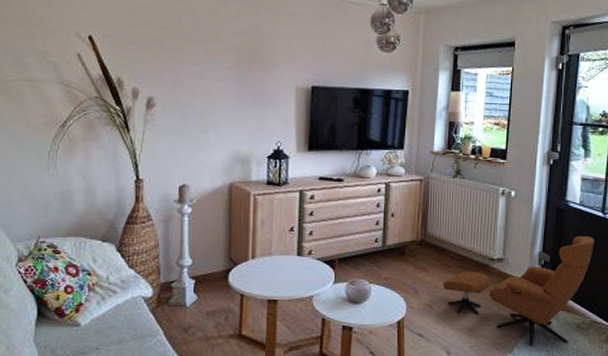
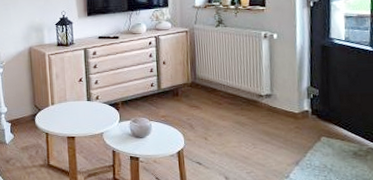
armchair: present [442,235,594,346] -> none [215,69,365,172]

